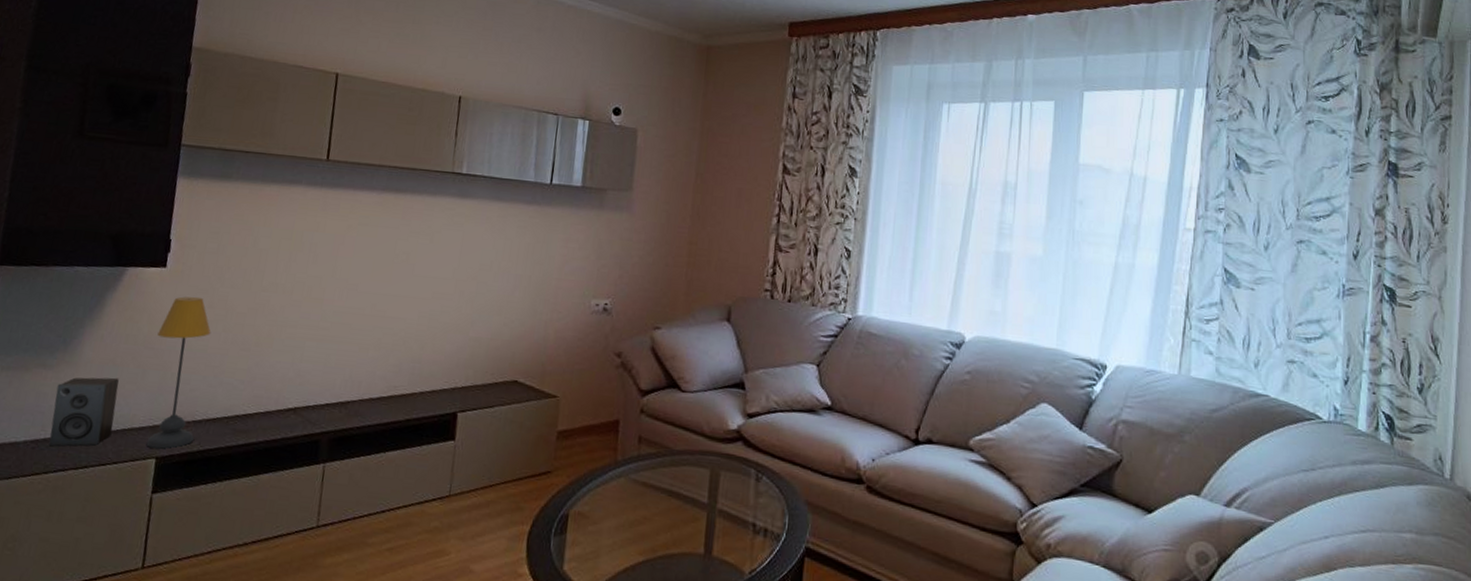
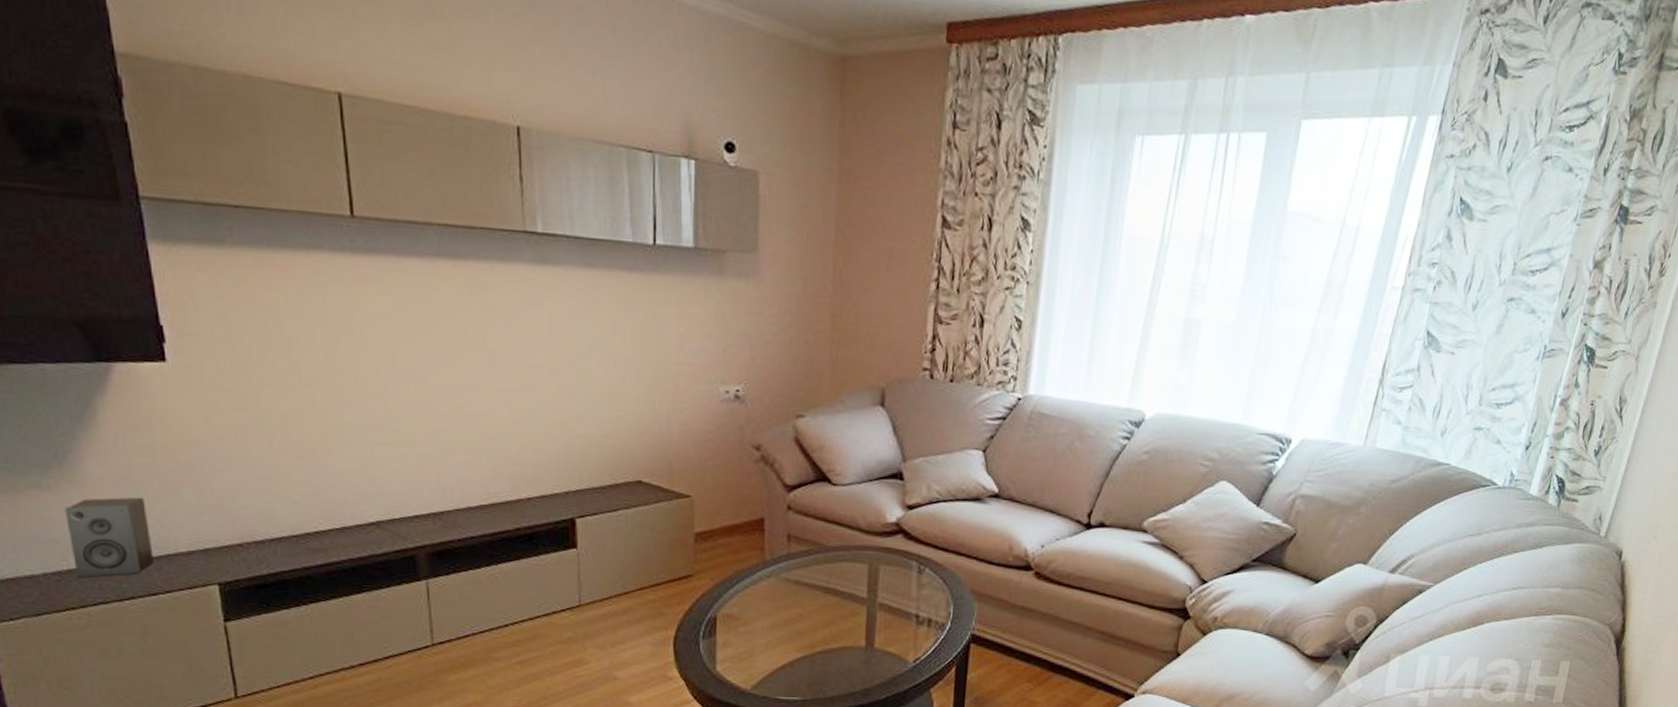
table lamp: present [146,296,211,450] -> none [178,396,260,575]

